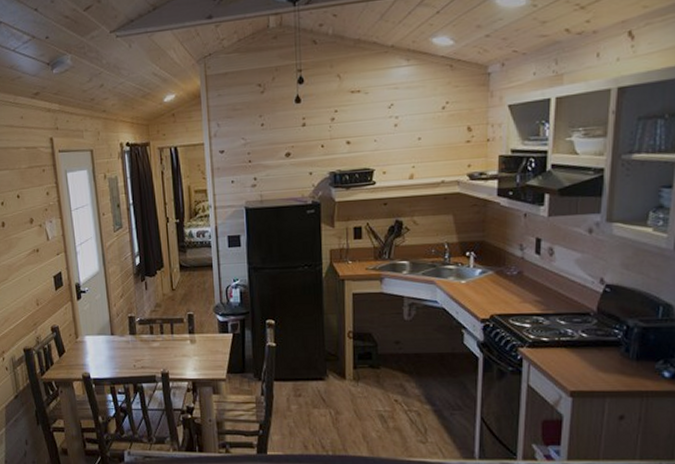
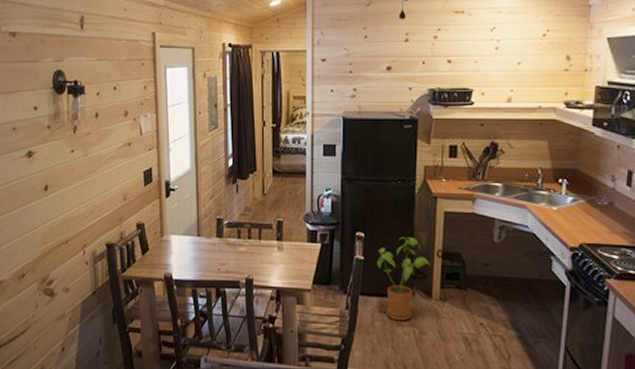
house plant: none [288,320,342,403] -> present [376,236,430,321]

